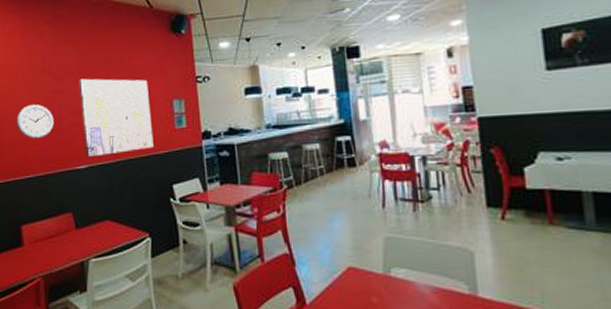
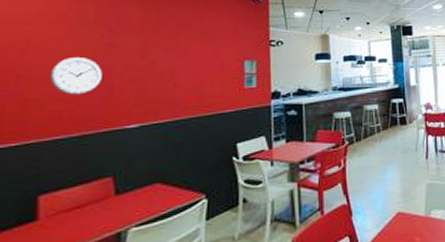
wall art: present [79,78,154,158] -> none [138,34,220,116]

